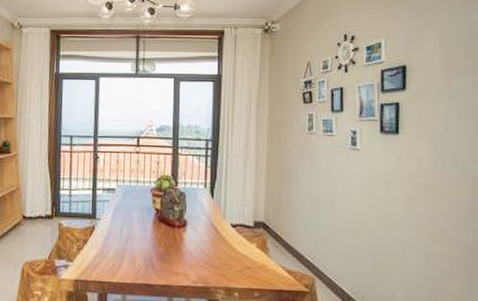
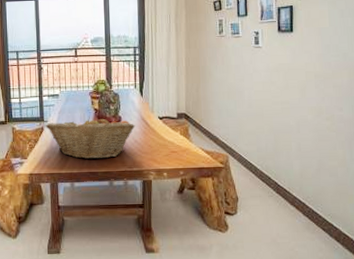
fruit basket: none [97,216,203,270] -> present [45,115,135,160]

